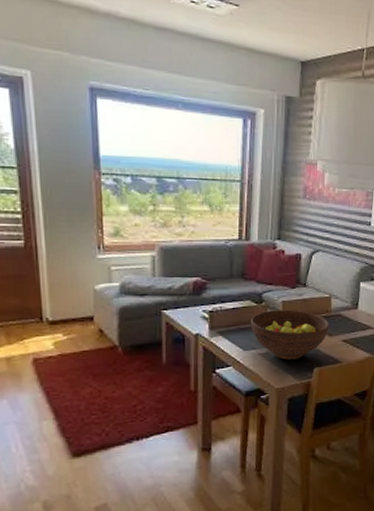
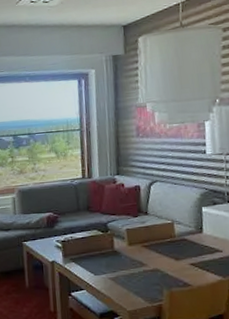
fruit bowl: present [251,310,329,360] -> none [99,236,175,283]

